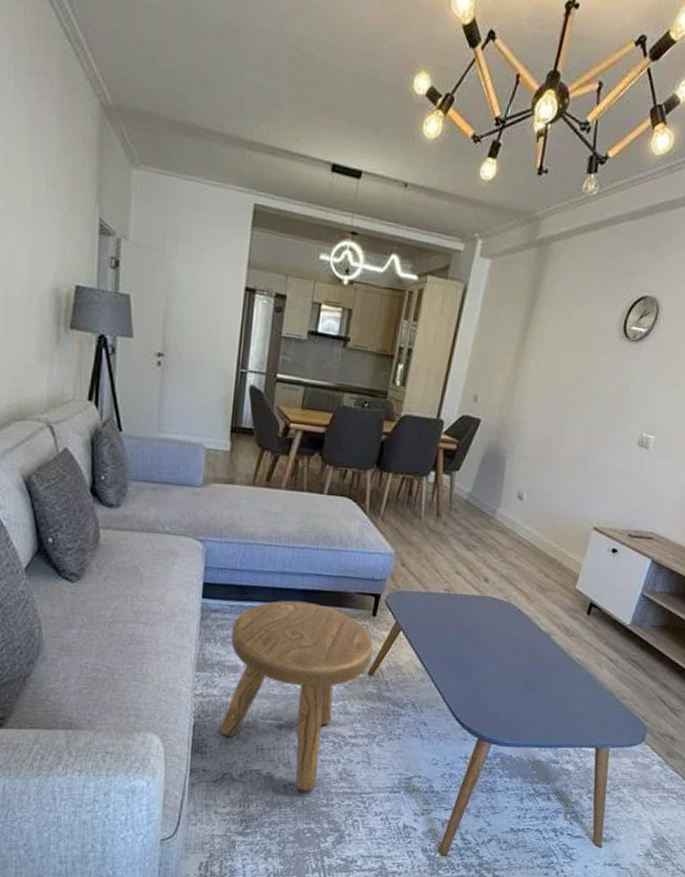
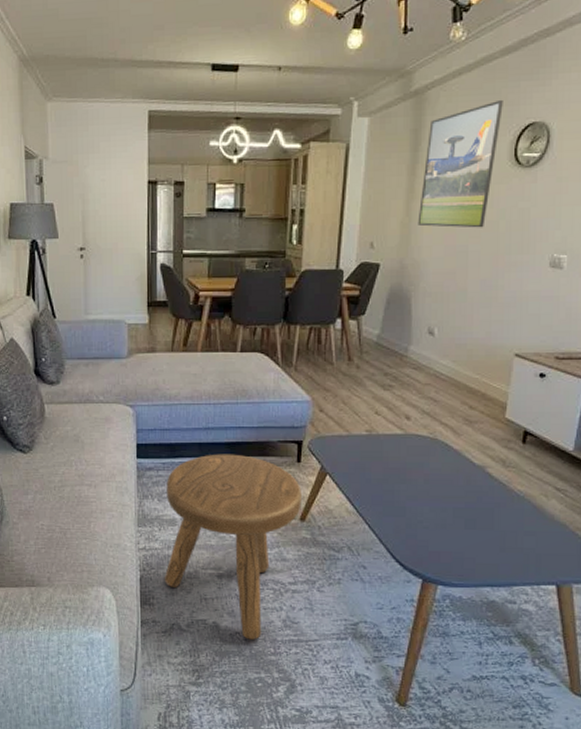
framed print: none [523,266,622,397] -> present [417,99,503,228]

